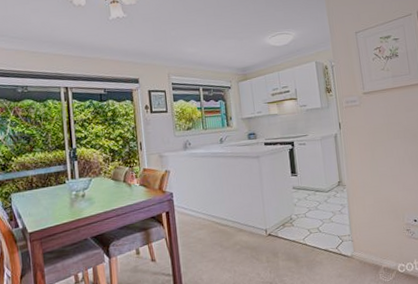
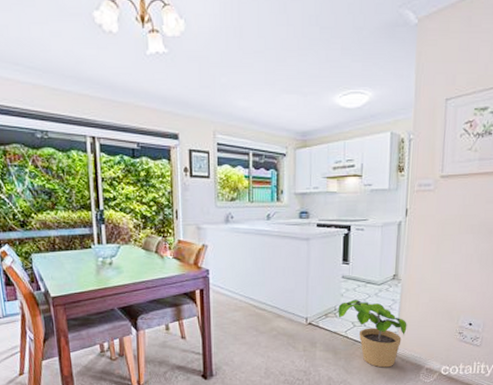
potted plant: none [293,207,359,272] -> present [338,299,407,368]

